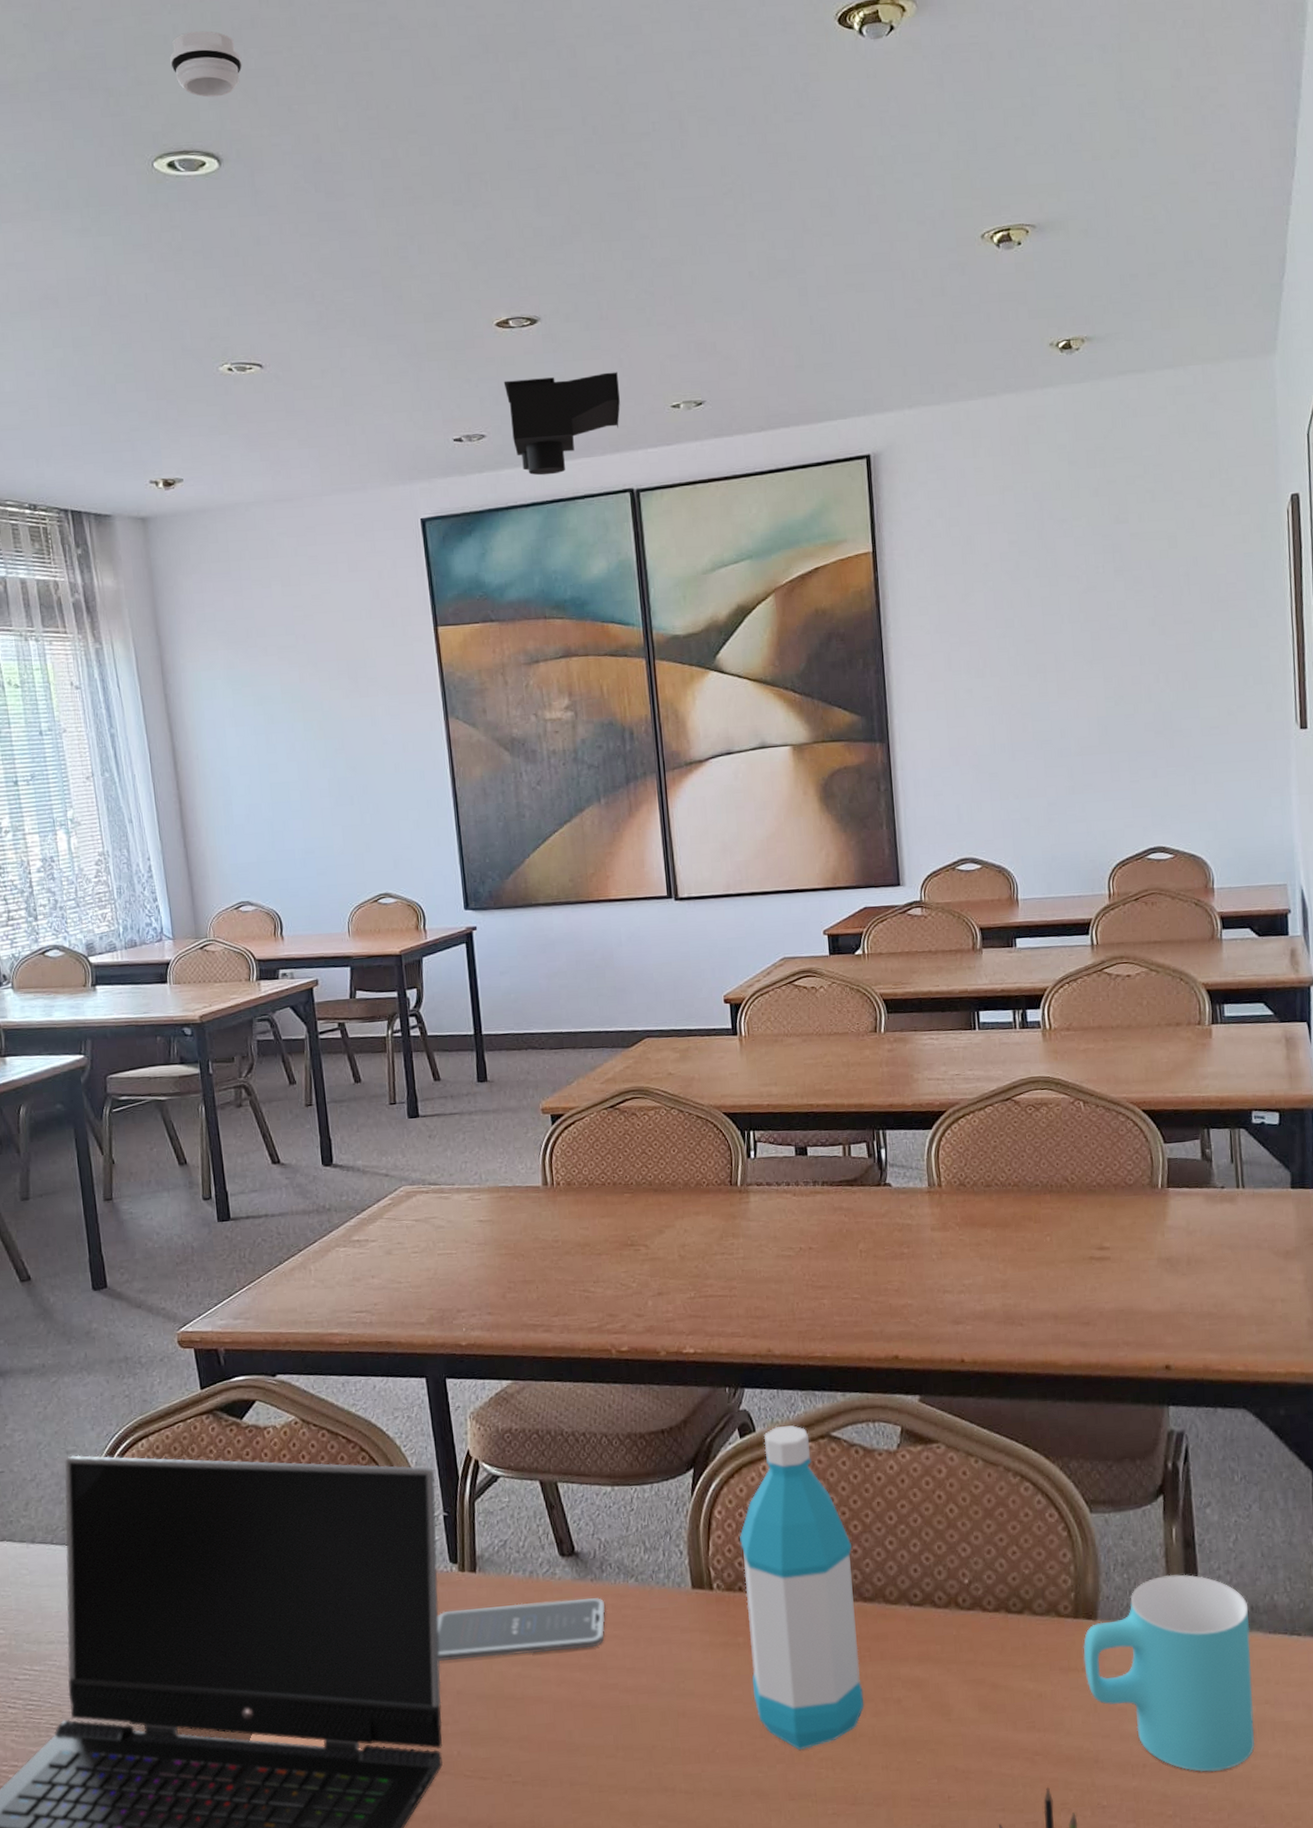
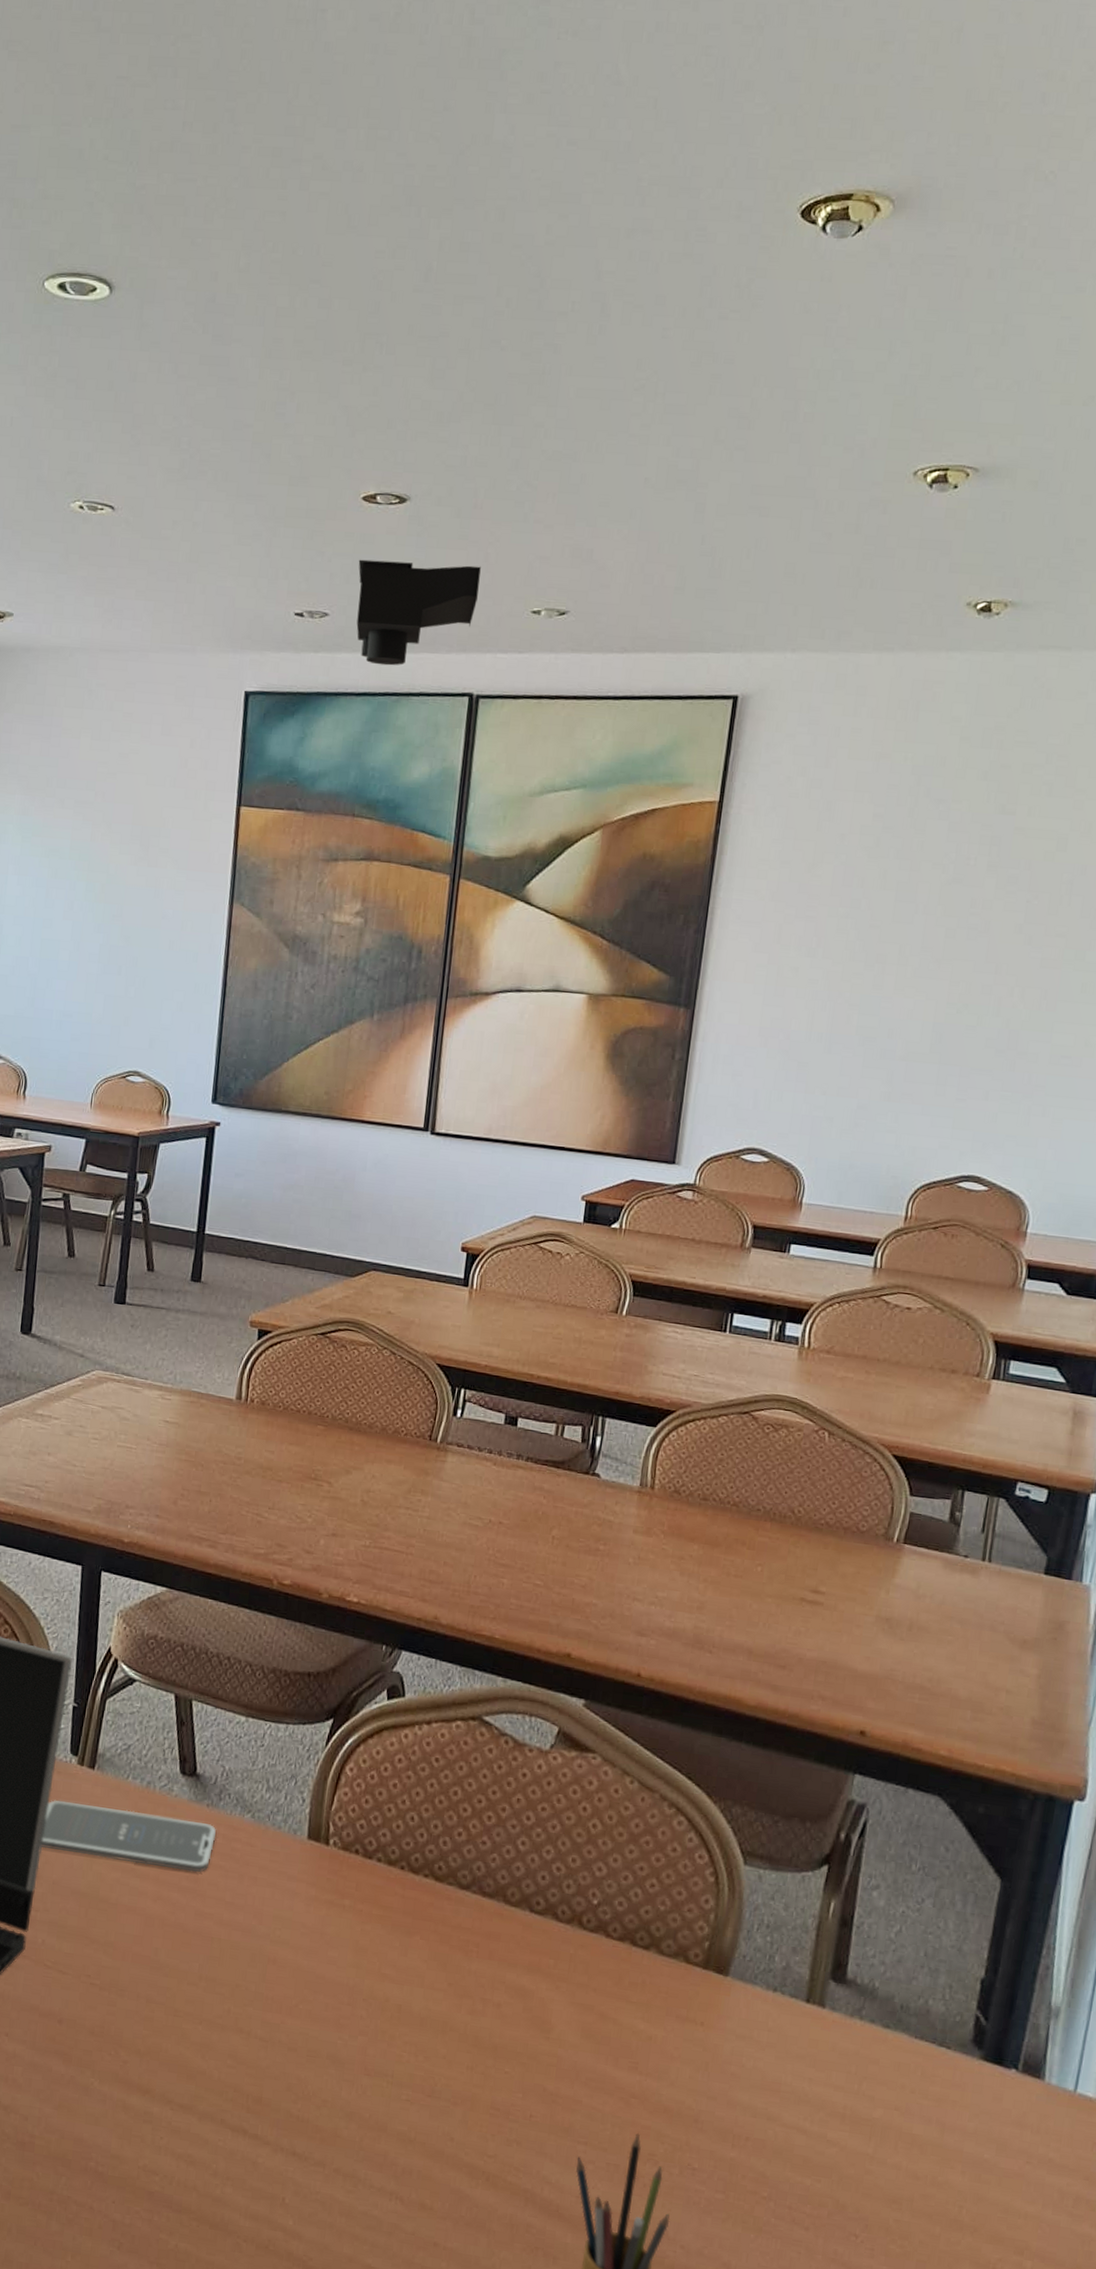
smoke detector: present [170,30,242,97] -> none [80,148,154,221]
water bottle: present [740,1425,864,1751] -> none [349,1696,482,2029]
cup: present [1083,1574,1255,1772] -> none [702,1948,898,2166]

